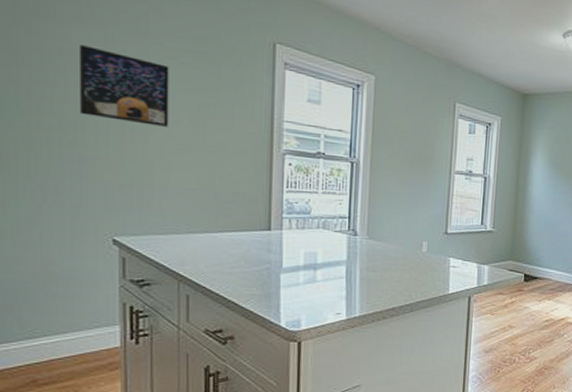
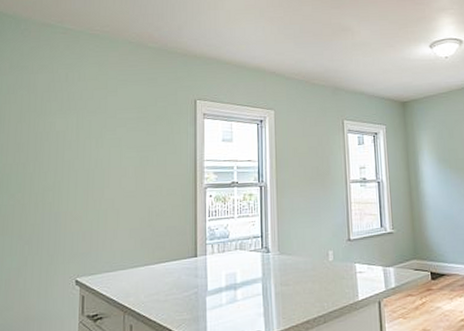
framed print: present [78,45,169,127] -> none [57,128,120,181]

